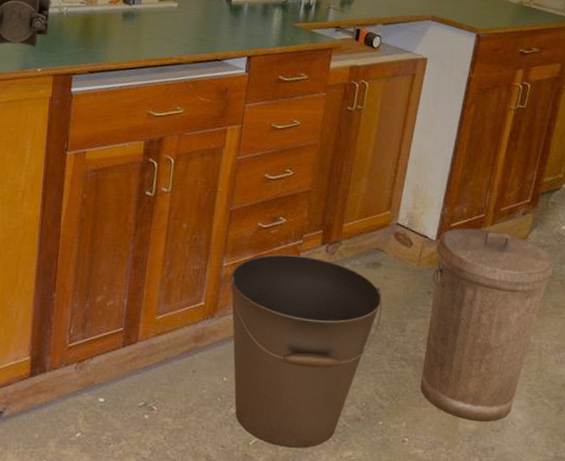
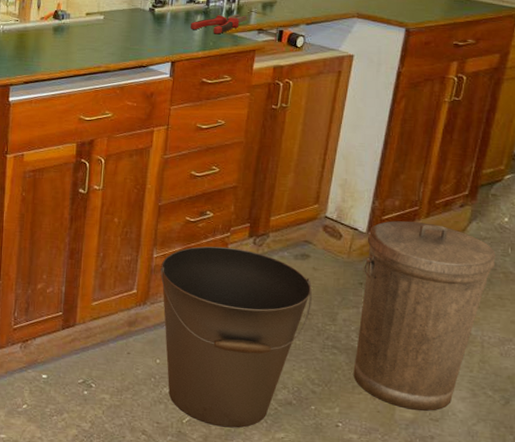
pliers: none [268,9,326,30] -> present [191,14,248,34]

